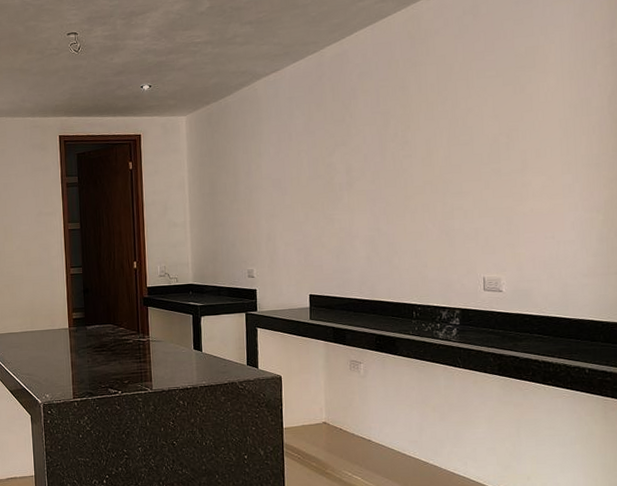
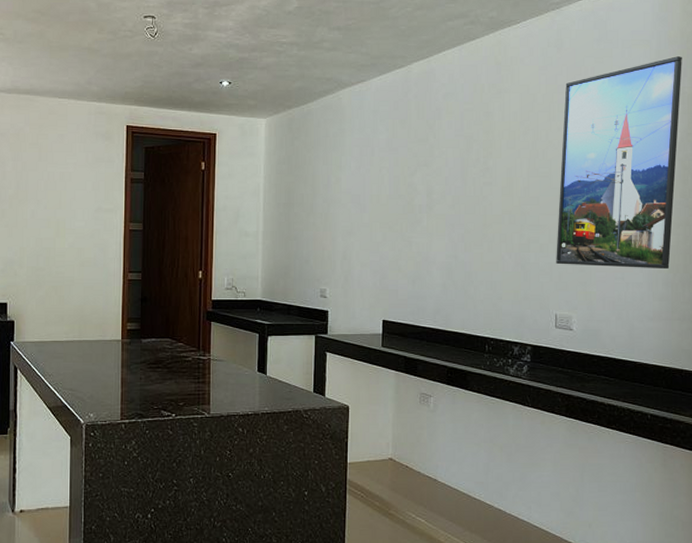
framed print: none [481,8,610,229] -> present [556,56,682,270]

